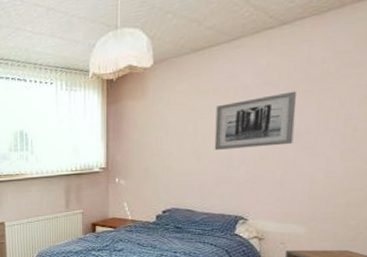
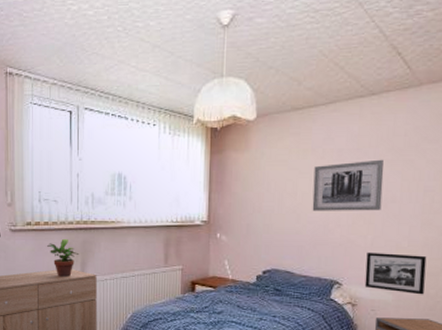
picture frame: none [273,186,347,227] -> present [364,252,427,295]

